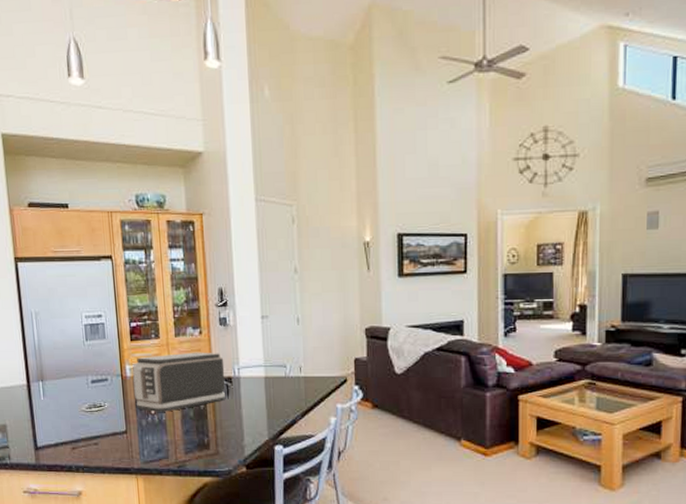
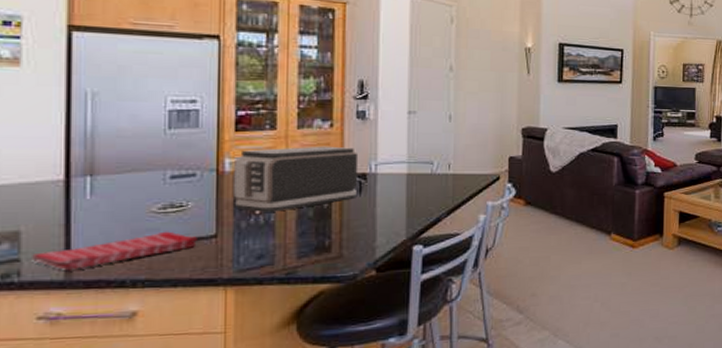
dish towel: none [15,427,114,457] -> present [32,231,197,271]

